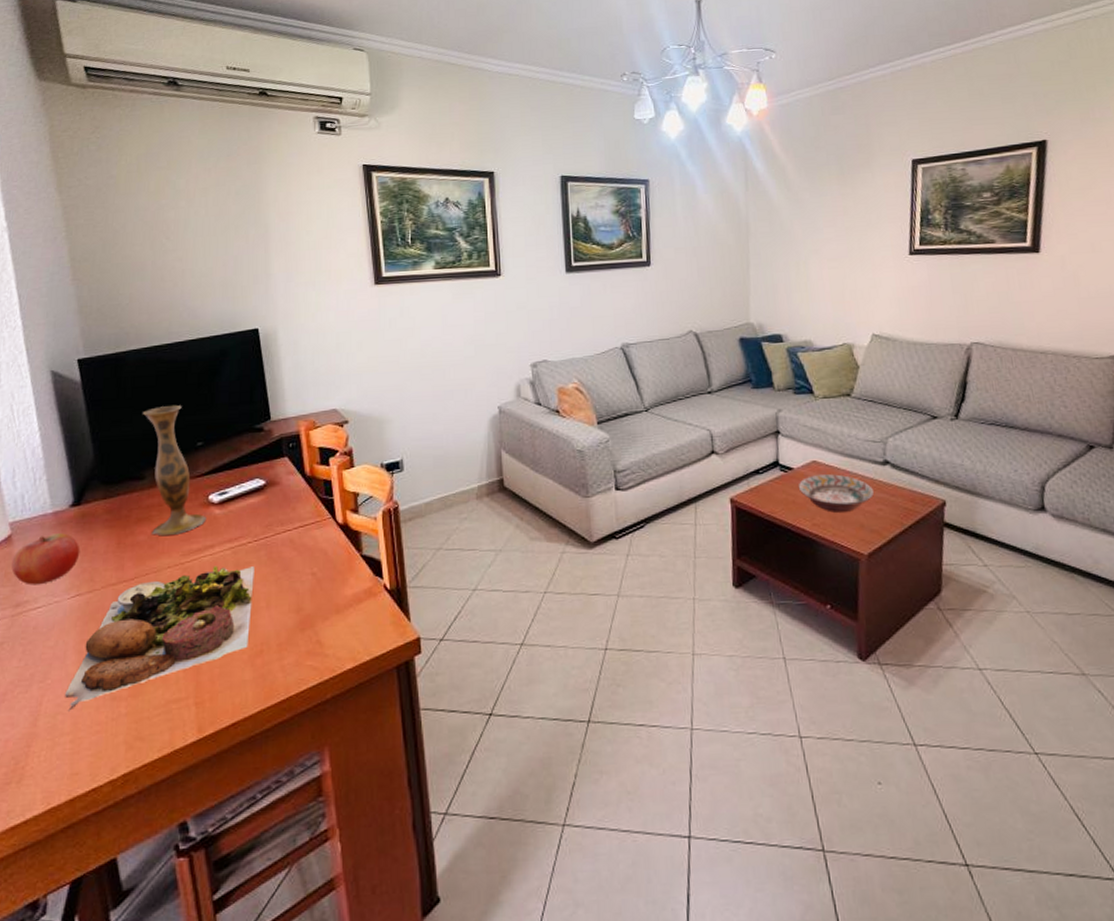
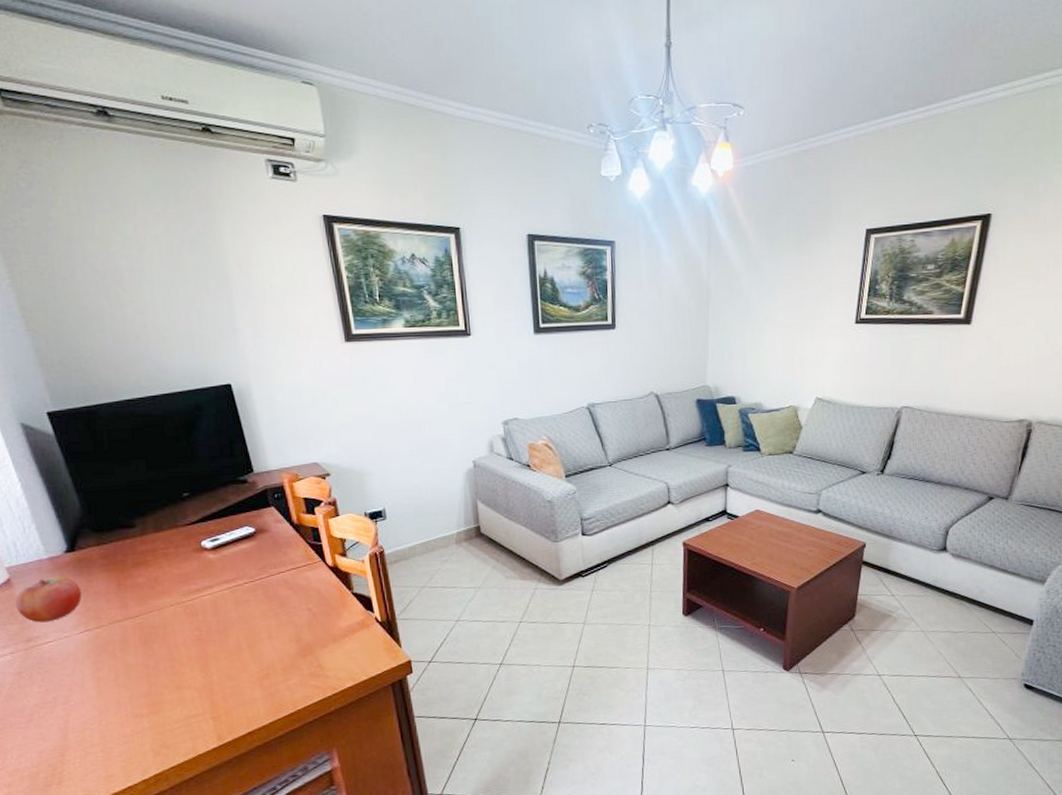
food platter: present [65,565,254,711] -> none [89,603,255,727]
vase: present [142,406,207,537] -> none [123,458,202,579]
decorative bowl: present [798,474,874,513] -> none [742,521,806,554]

